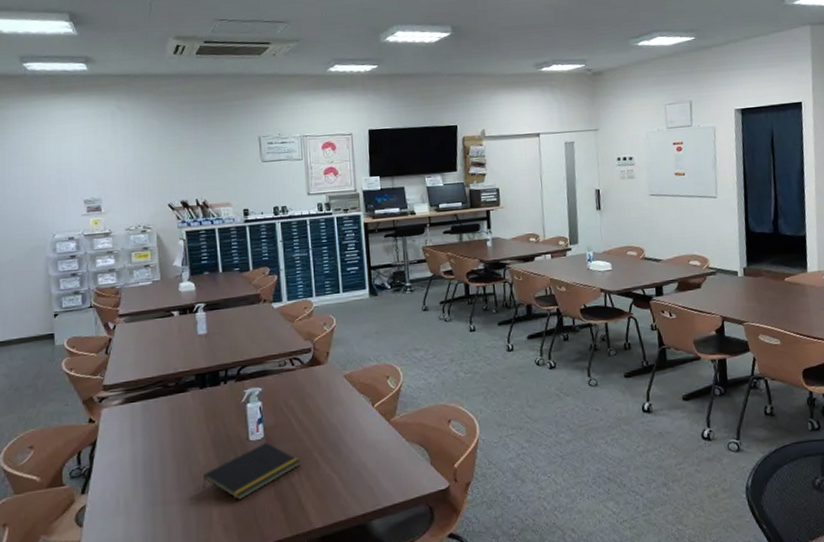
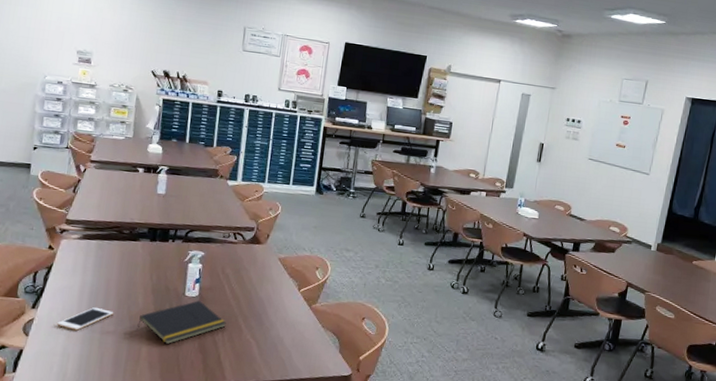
cell phone: none [113,476,174,509] -> present [57,307,114,331]

